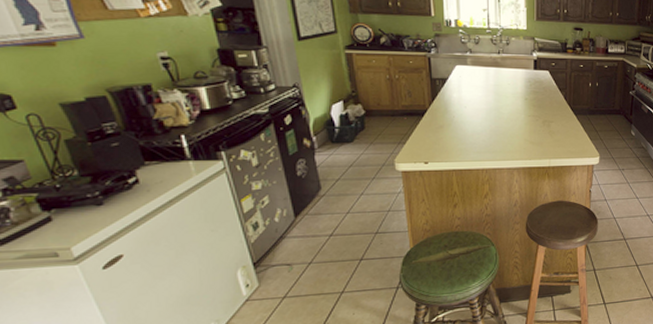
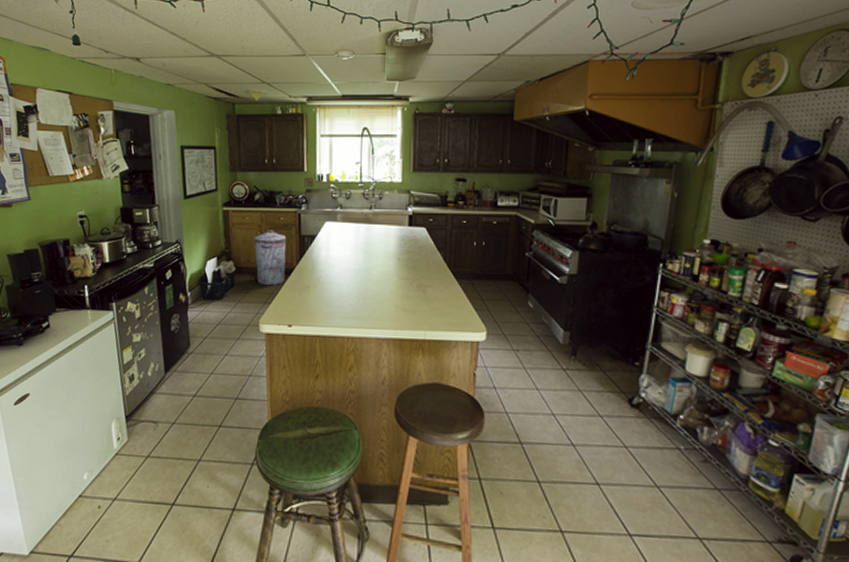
trash can: none [382,73,418,127] -> present [254,230,287,286]

